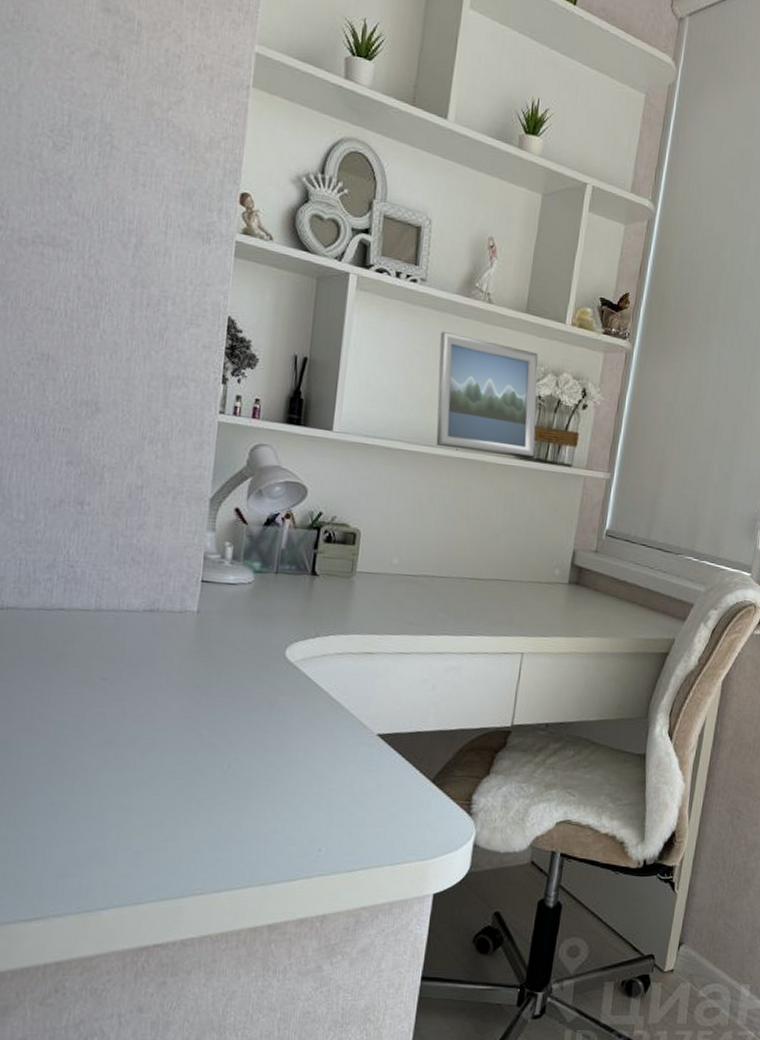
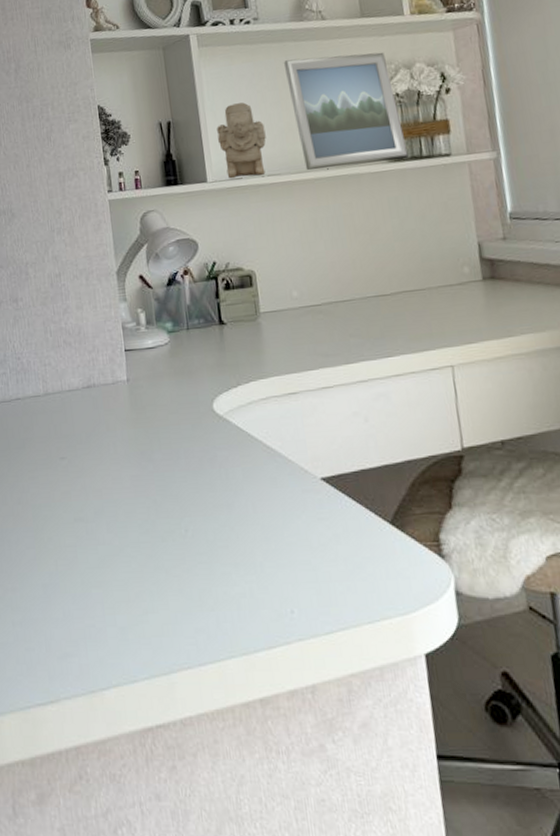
figurine: none [354,359,406,440] -> present [217,102,266,179]

